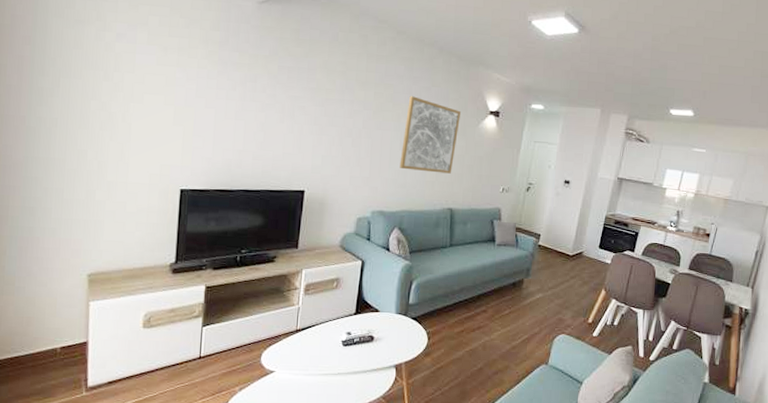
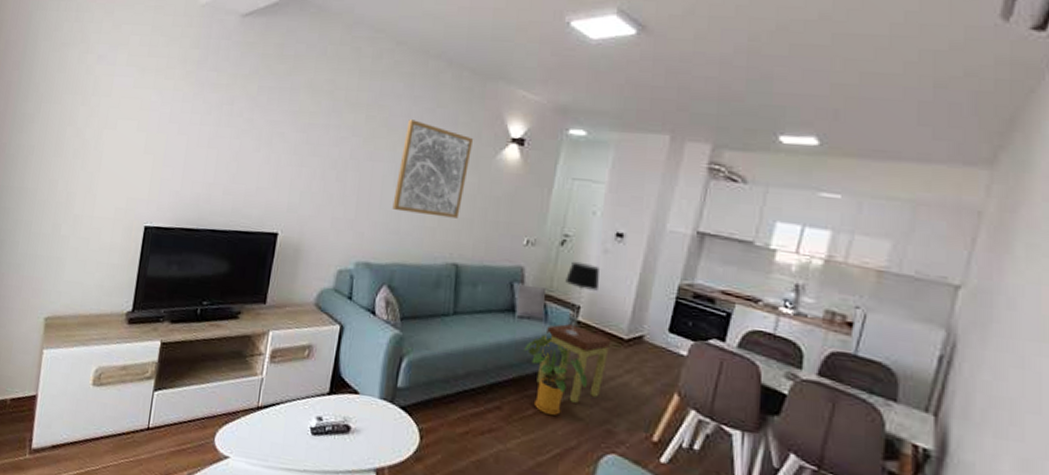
house plant: none [501,256,546,312] -> present [522,334,588,415]
side table: none [511,247,561,302] -> present [536,323,610,403]
table lamp: none [530,202,553,255] -> present [565,261,600,335]

